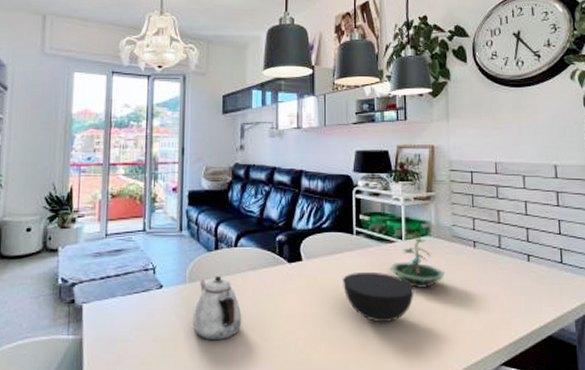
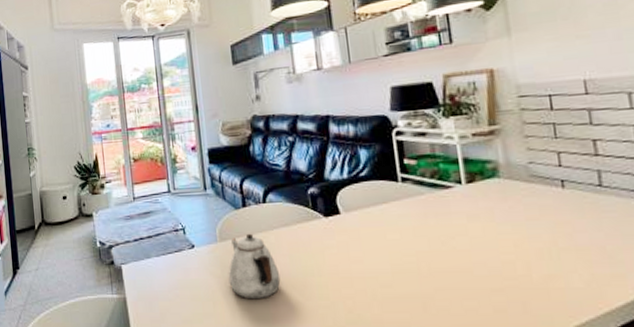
bowl: present [343,271,414,322] -> none [391,222,485,279]
terrarium: present [390,231,446,288] -> none [448,173,525,239]

